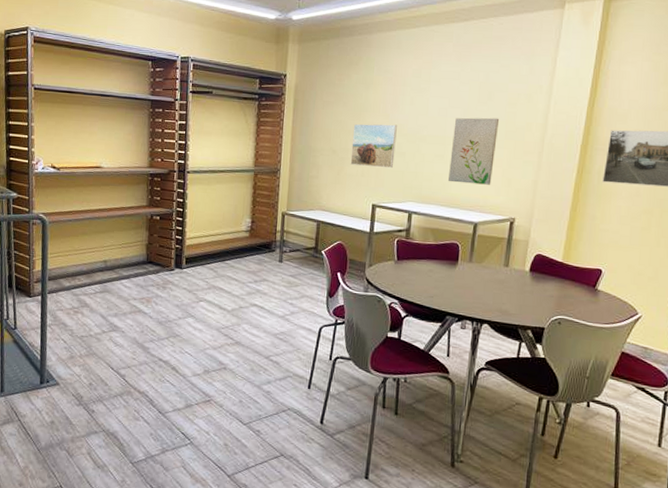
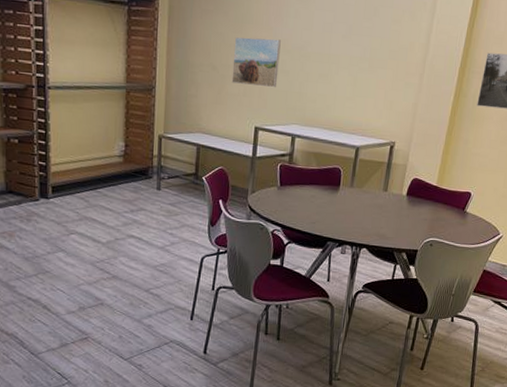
wall art: present [448,117,500,185] -> none [332,34,384,108]

